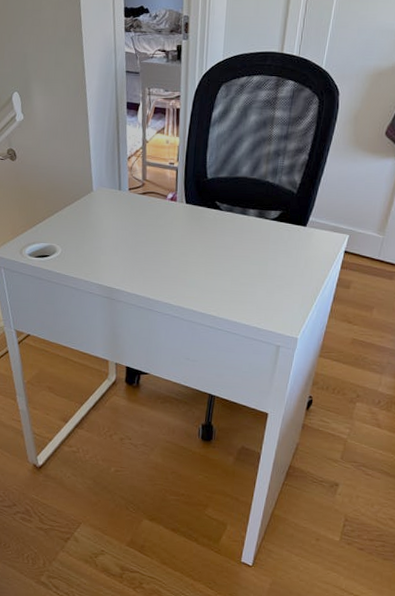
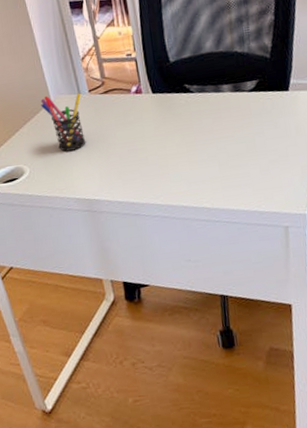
pen holder: none [83,185,122,241] -> present [40,93,86,152]

